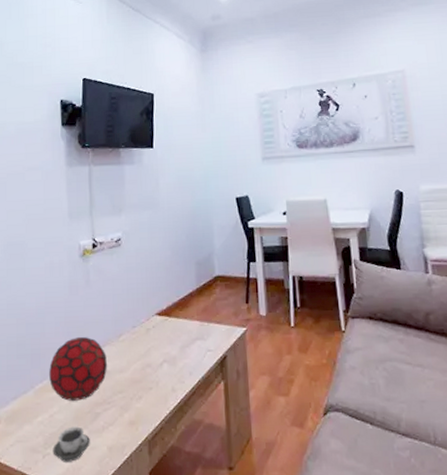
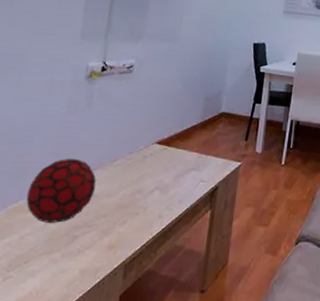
cup: present [53,426,90,462] -> none [15,249,62,285]

